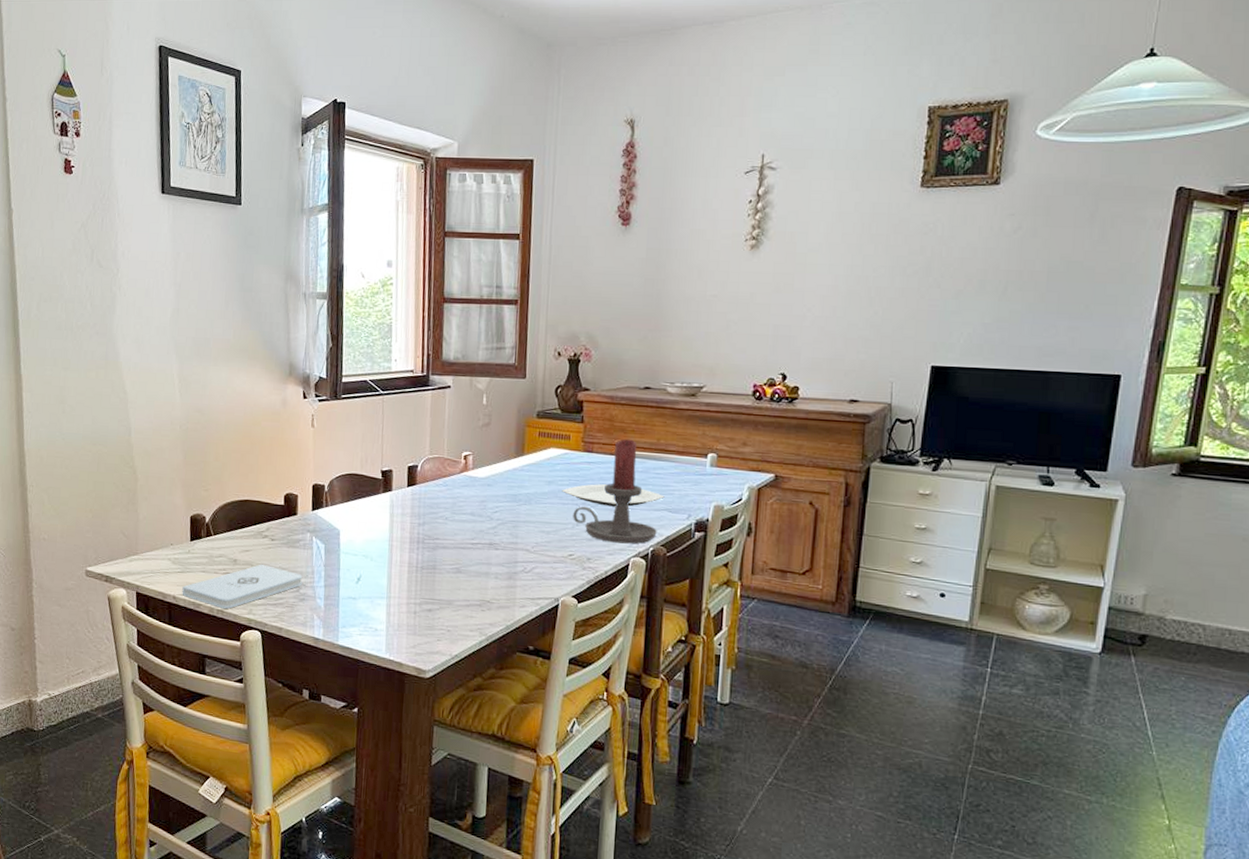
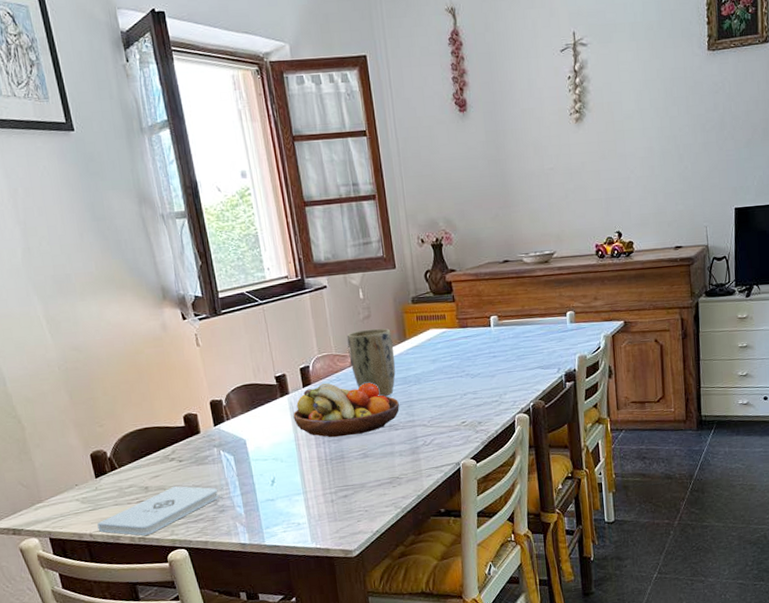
fruit bowl: none [392,486,504,547] -> present [293,383,399,438]
plant pot: none [460,437,509,512] -> present [346,328,396,397]
plate: present [562,484,665,507] -> none [446,352,536,374]
candle holder: present [573,439,657,544] -> none [459,310,534,405]

